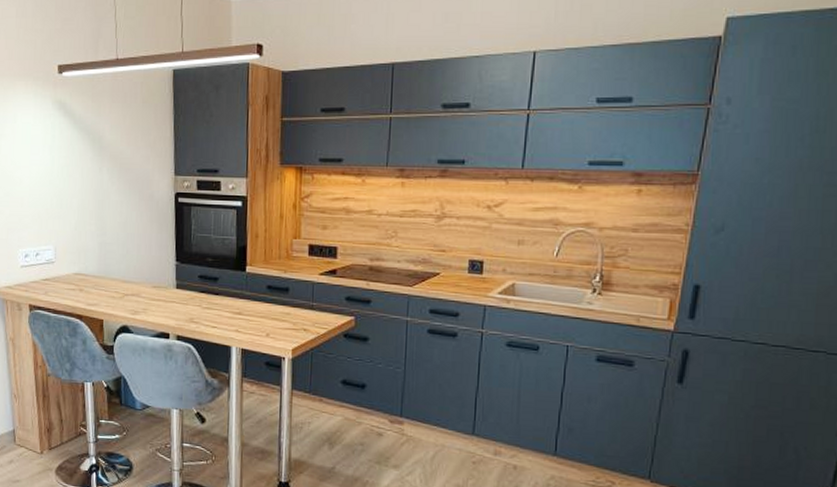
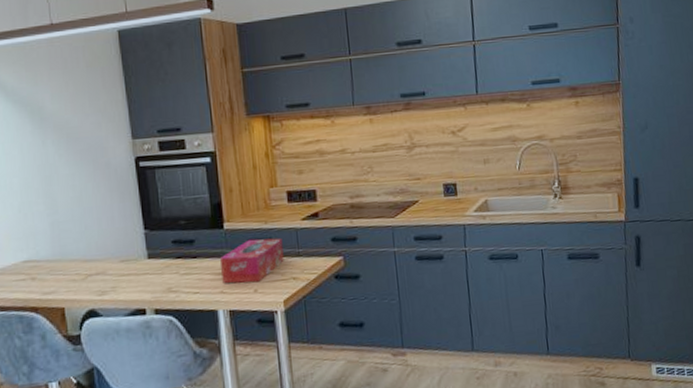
tissue box: none [238,285,299,327] -> present [219,237,284,284]

